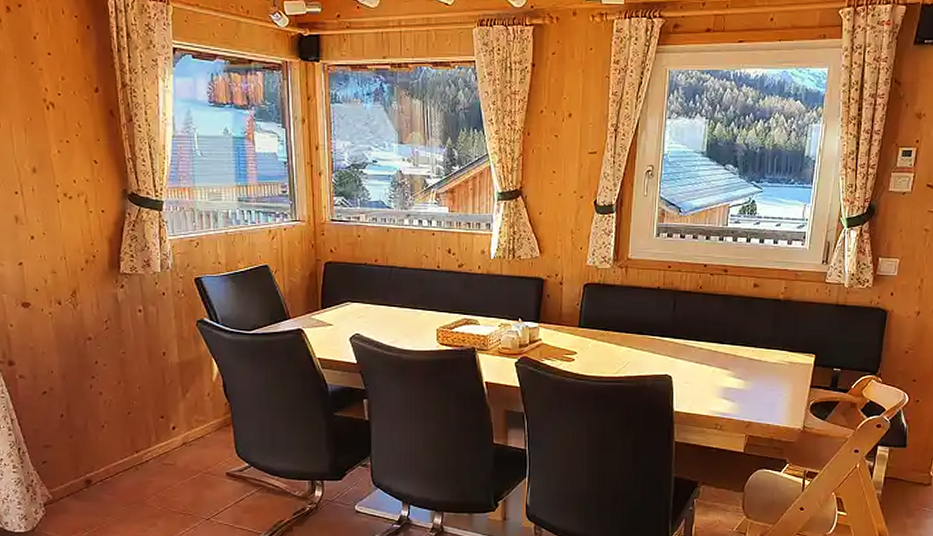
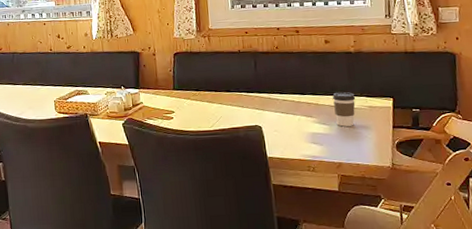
coffee cup: none [752,343,777,382] -> present [332,92,356,127]

